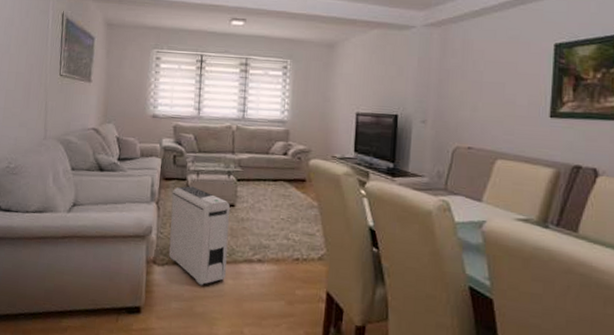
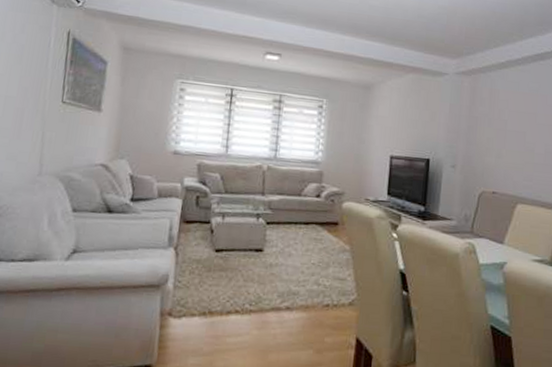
air purifier: present [168,186,230,286] -> none [186,229,258,338]

